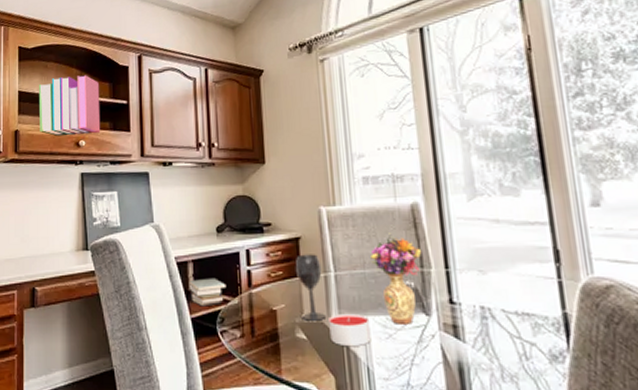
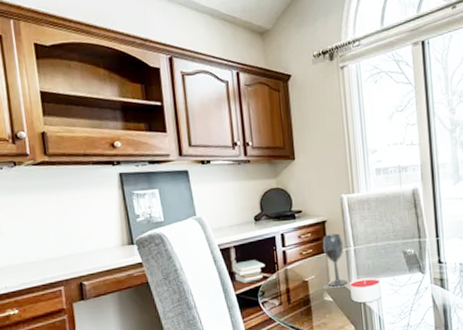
books: present [38,75,101,137] -> none [62,76,136,138]
flower arrangement: present [370,233,422,324] -> none [381,213,420,282]

